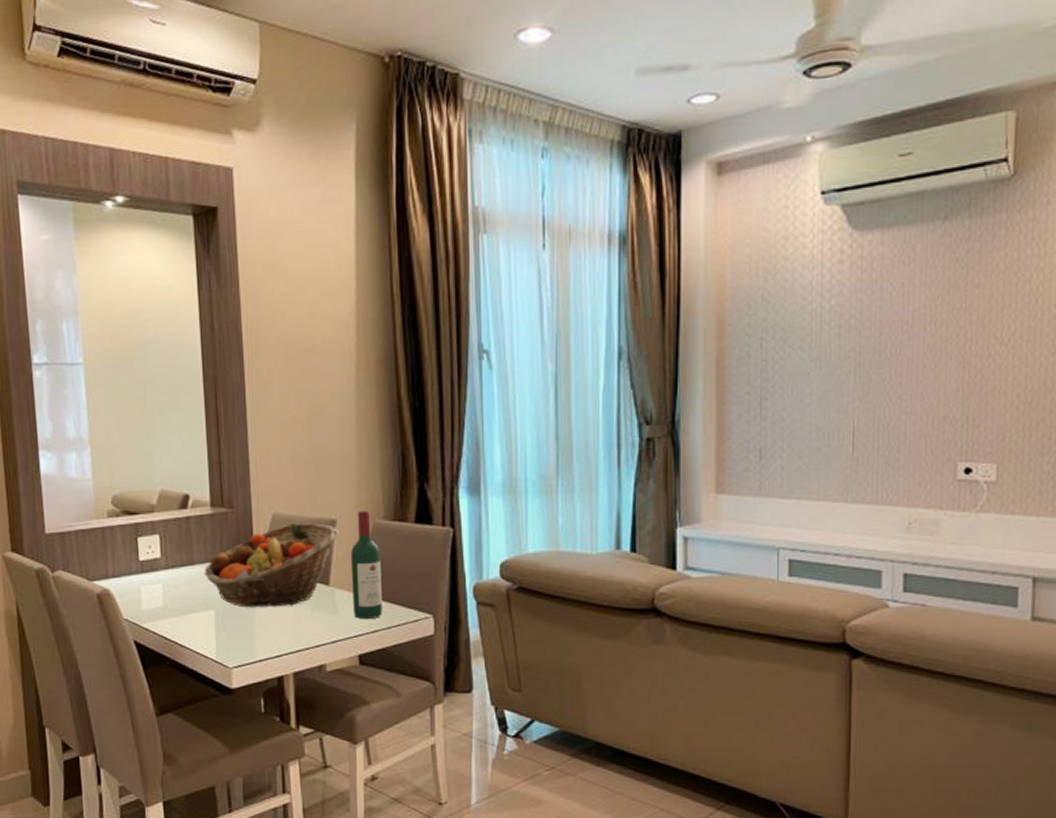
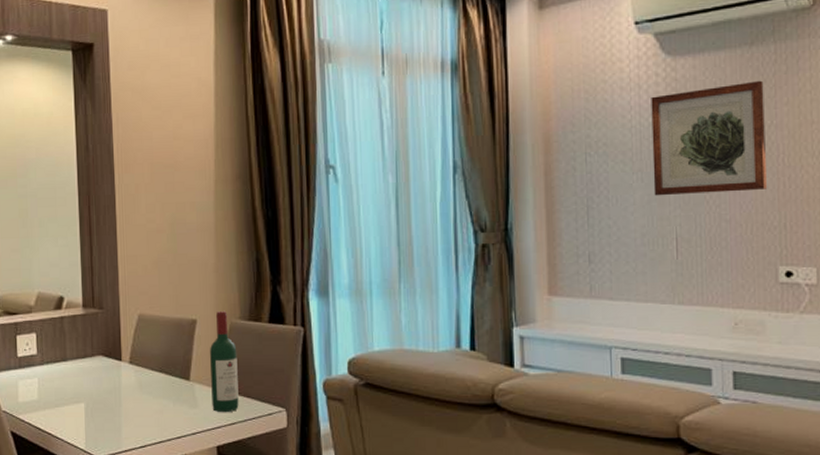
fruit basket: present [204,523,339,608] -> none [75,323,199,401]
wall art: none [832,259,955,386] -> present [651,80,767,196]

